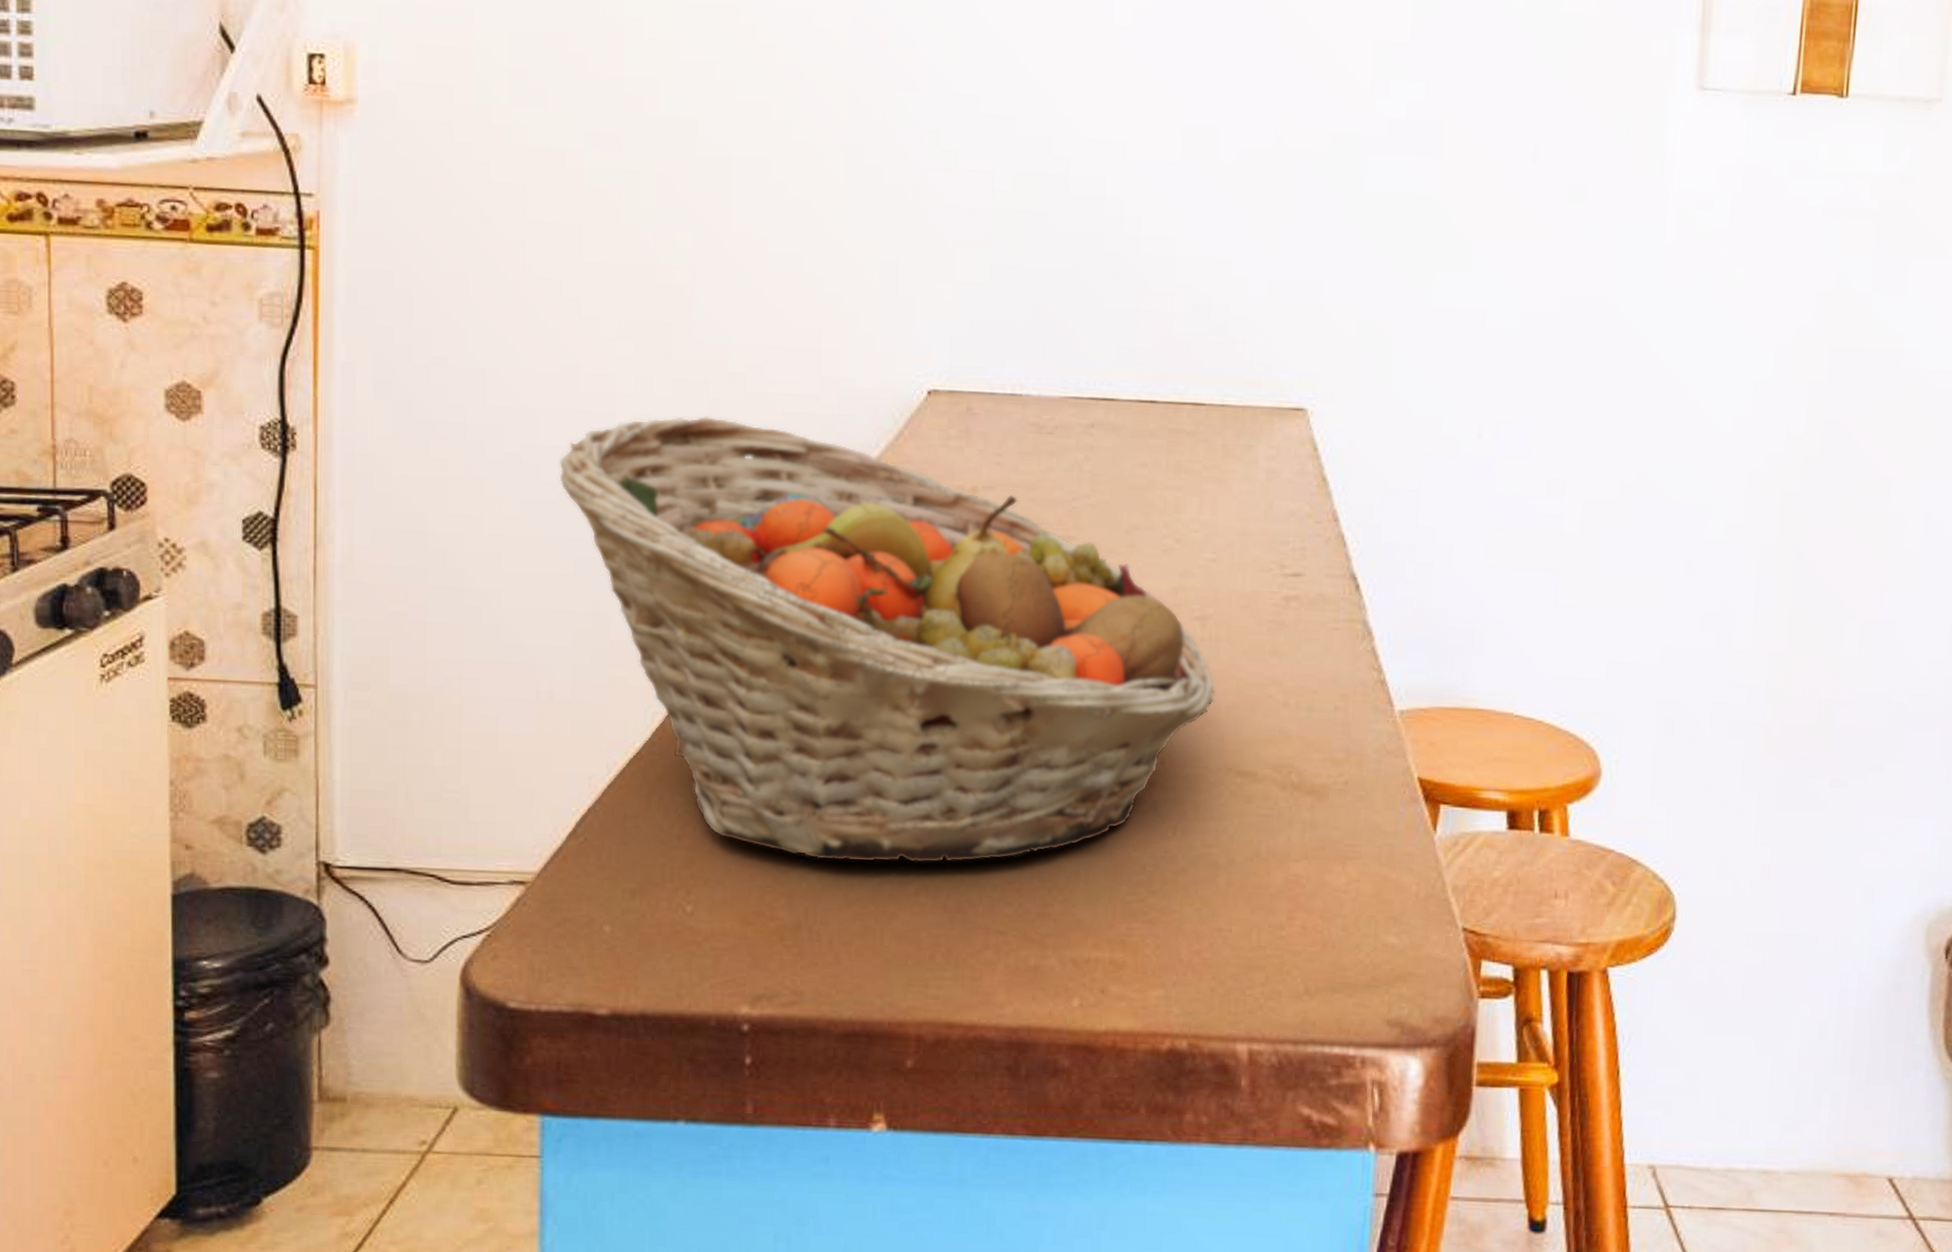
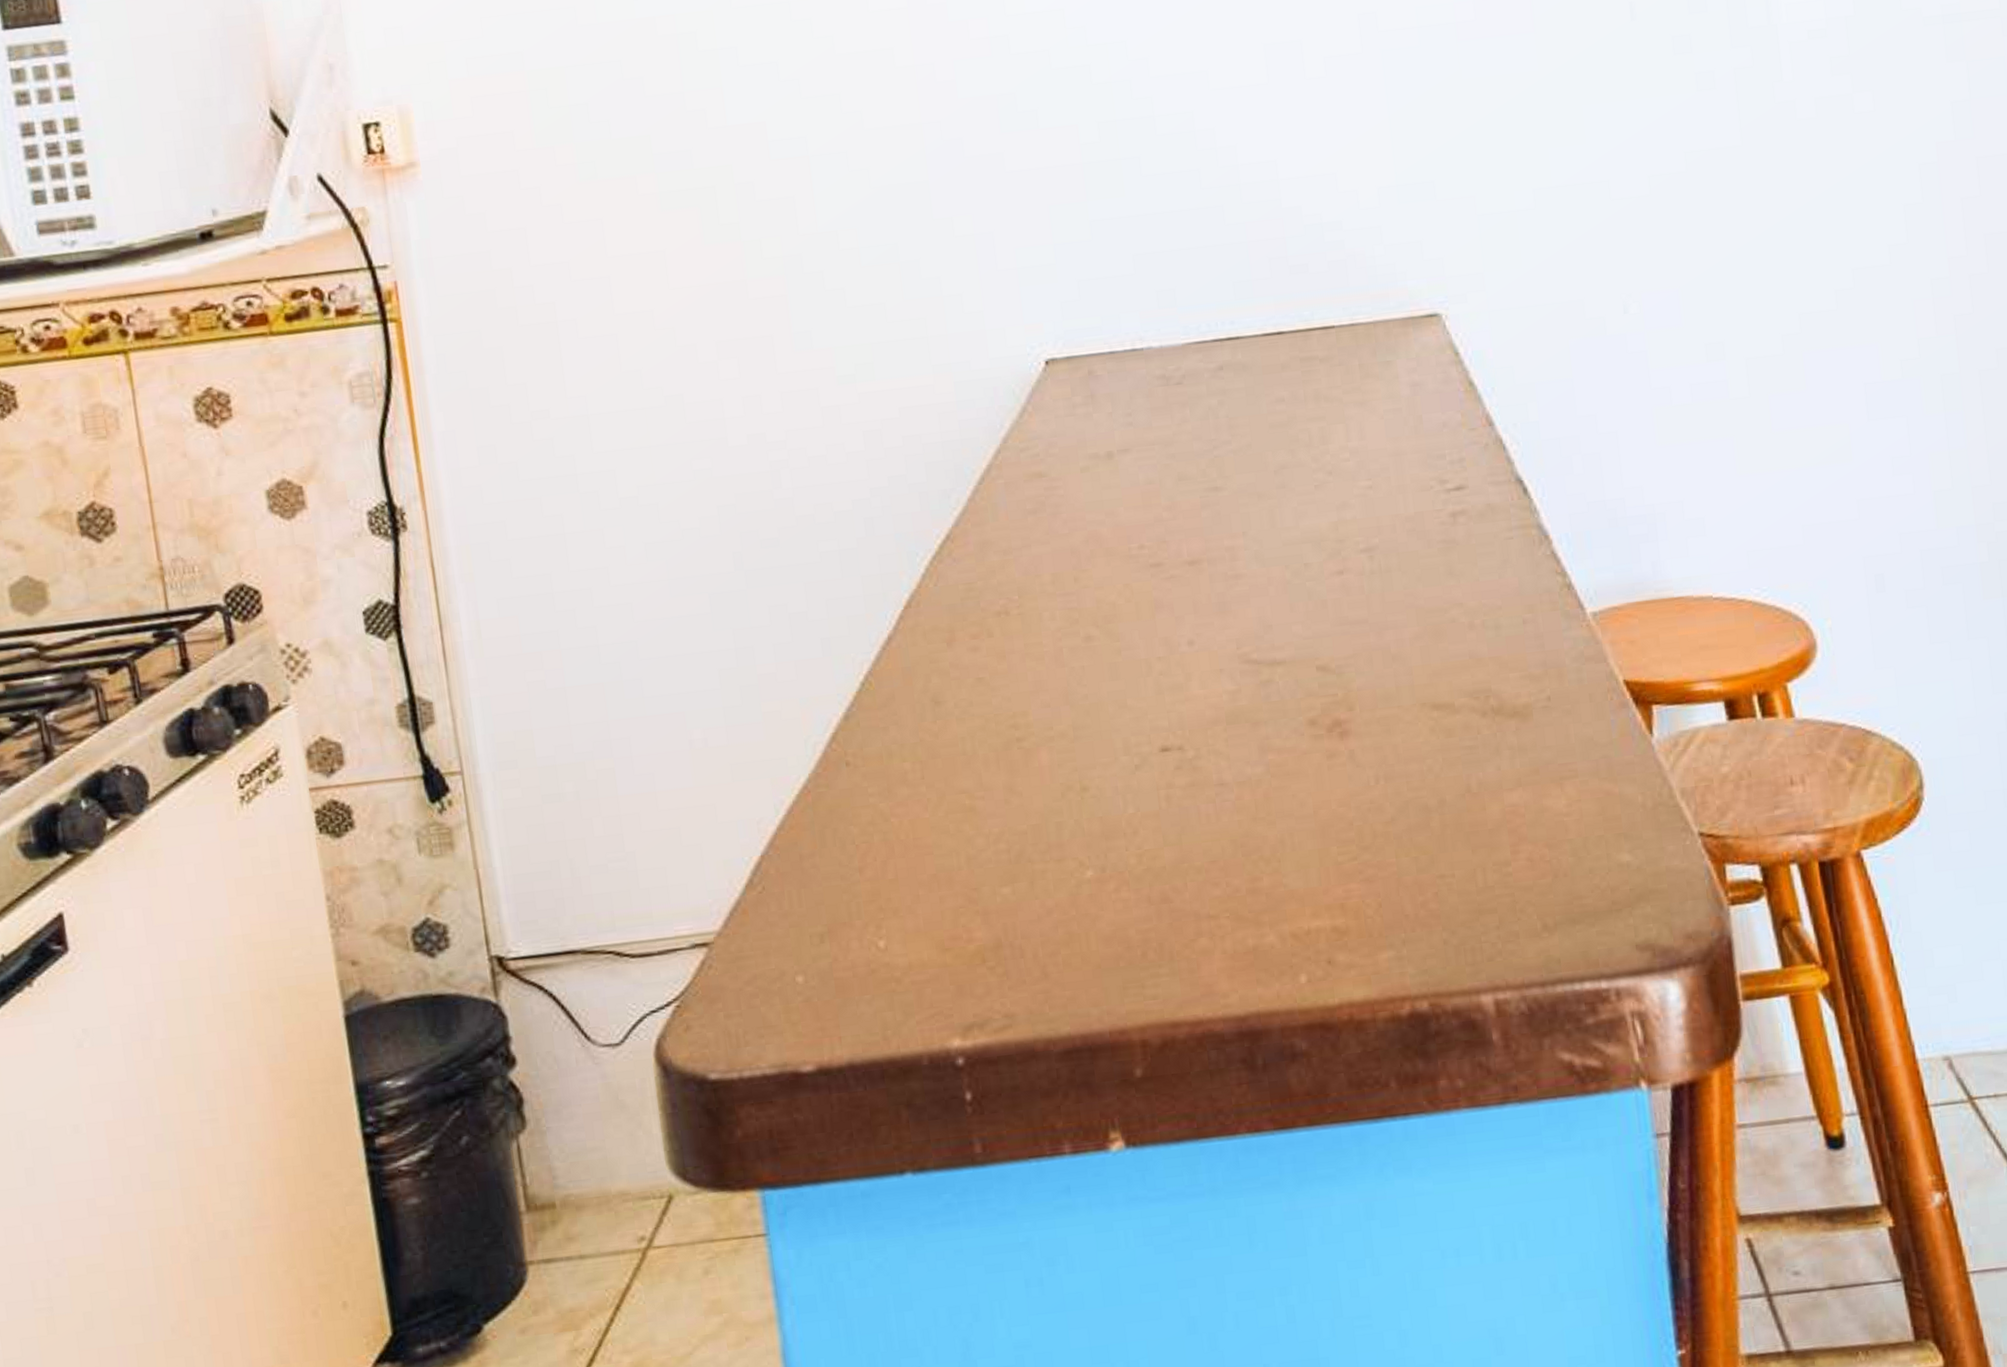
fruit basket: present [558,416,1216,864] -> none [677,424,1396,870]

